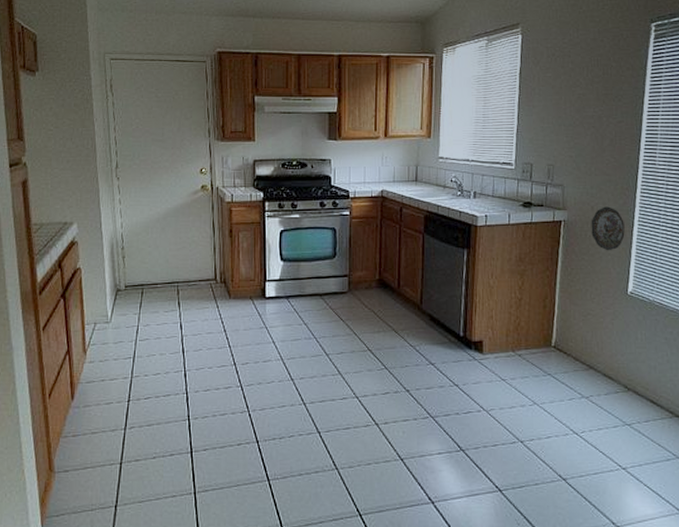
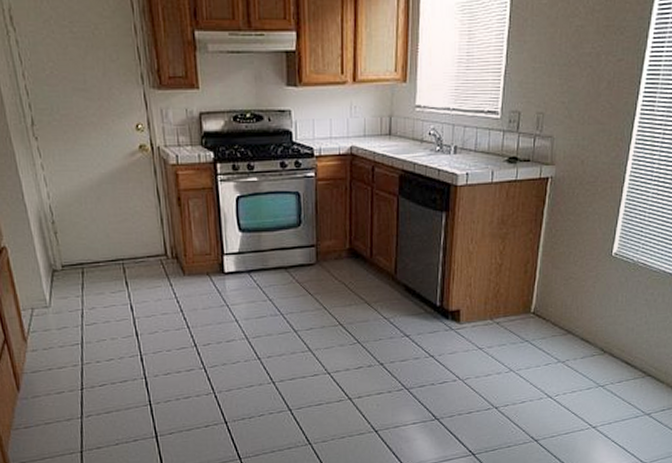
decorative plate: present [591,206,625,251] -> none [579,160,615,210]

